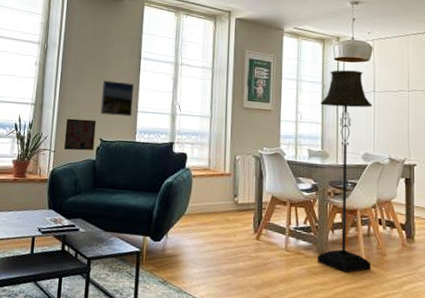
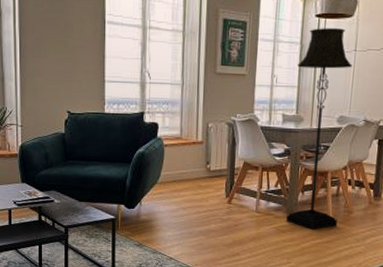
wall art: present [63,118,96,151] -> none [30,91,62,124]
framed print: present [100,80,134,117] -> none [66,49,100,87]

